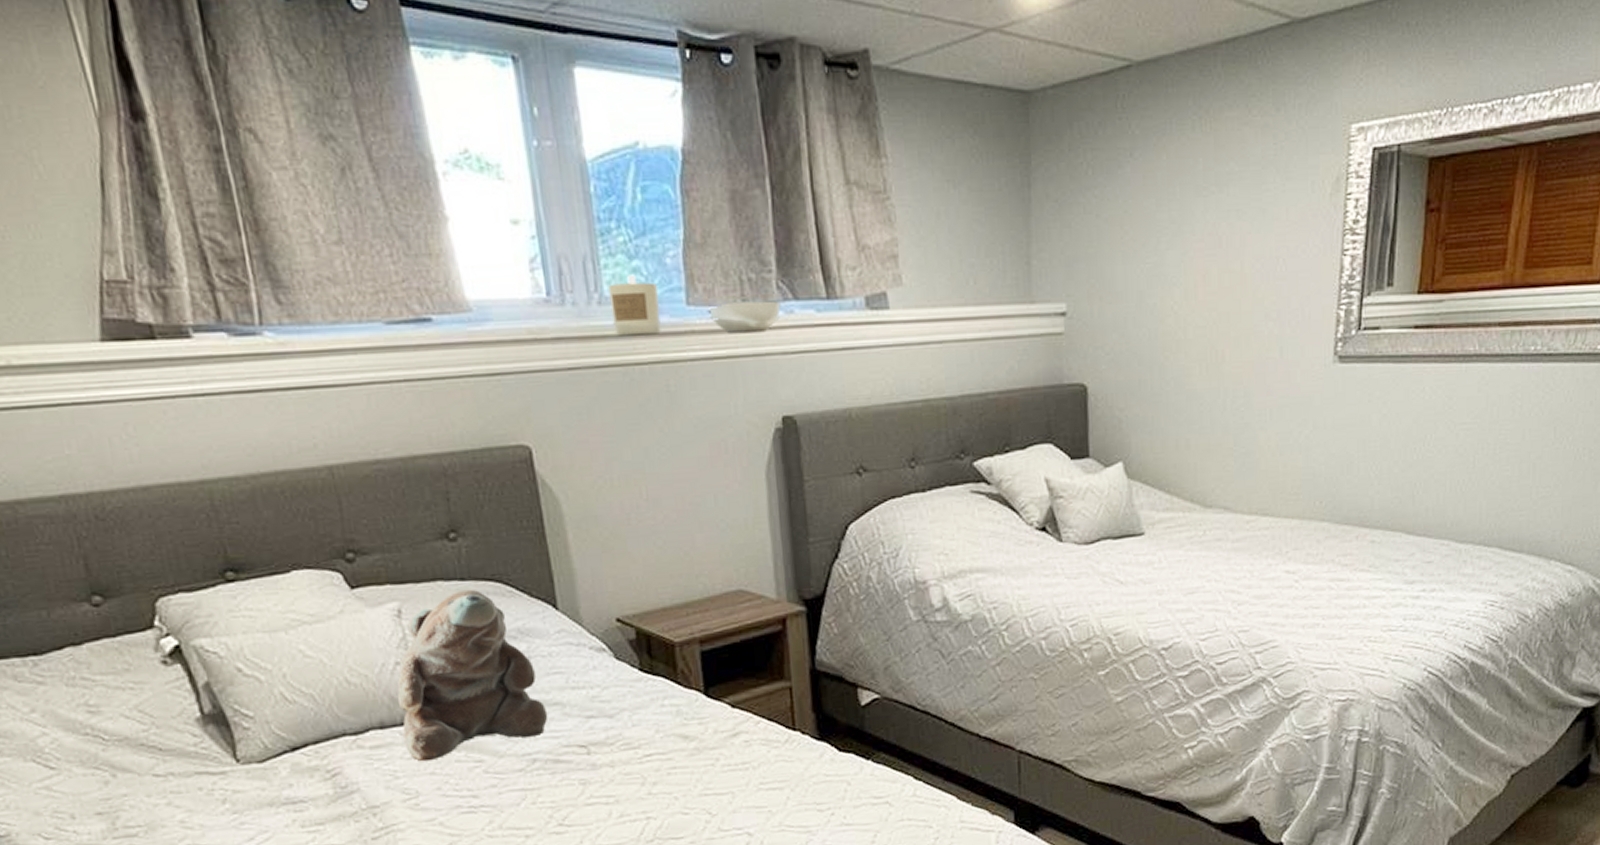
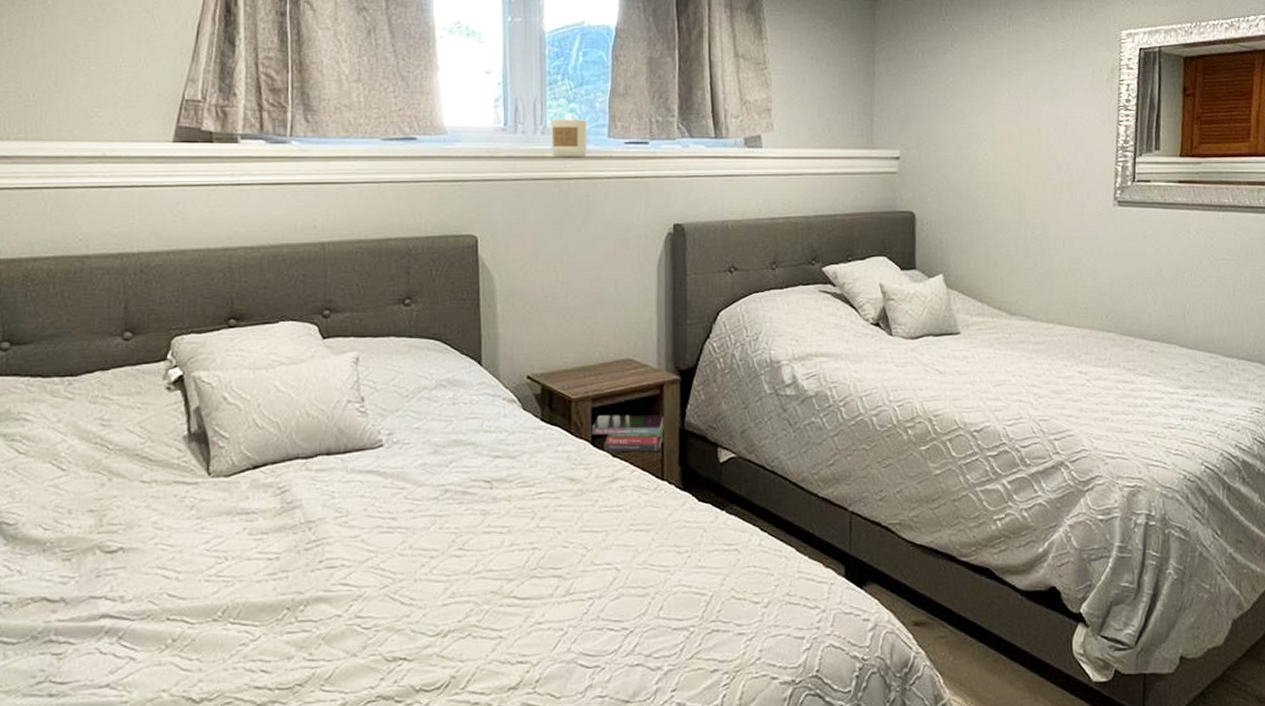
stuffed animal: present [397,590,548,762] -> none [344,346,463,486]
books: none [702,655,791,702] -> present [591,414,664,452]
bowl: present [707,301,781,334] -> none [623,137,679,160]

